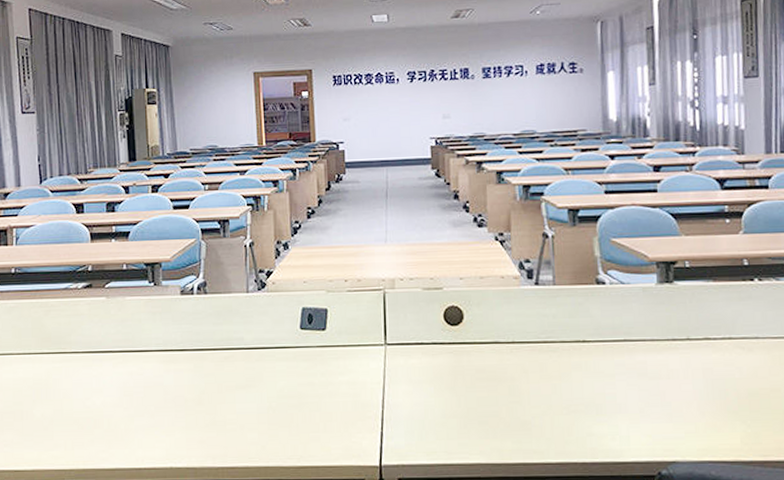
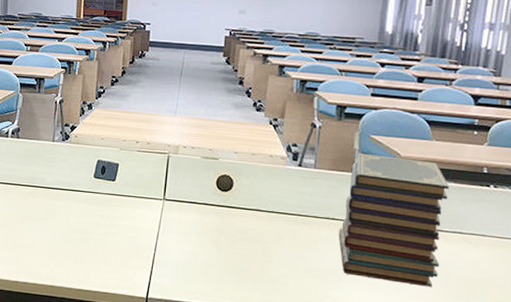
book stack: none [592,260,713,408] -> present [338,153,449,287]

